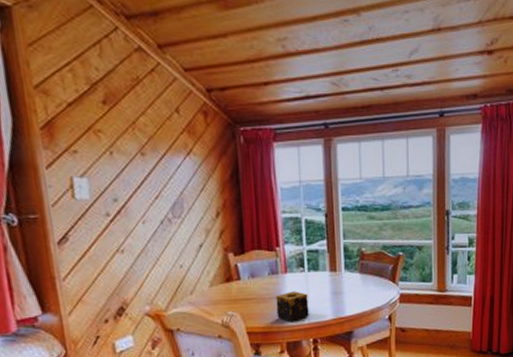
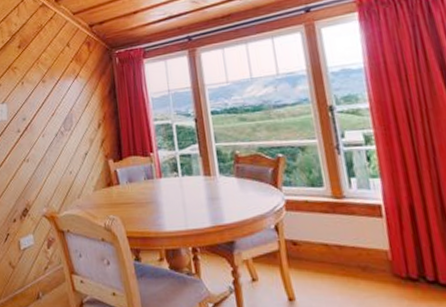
candle: present [275,291,309,322] -> none [152,196,186,228]

